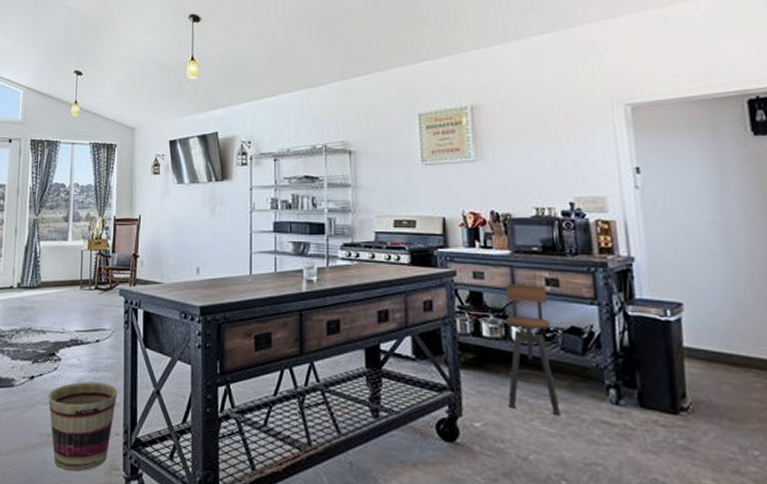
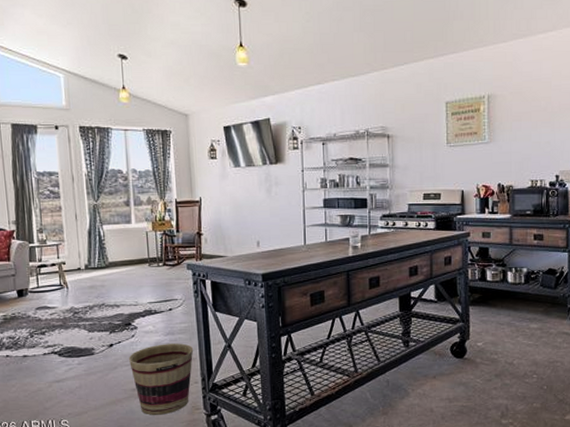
bar stool: present [507,284,561,417] -> none [502,240,537,333]

